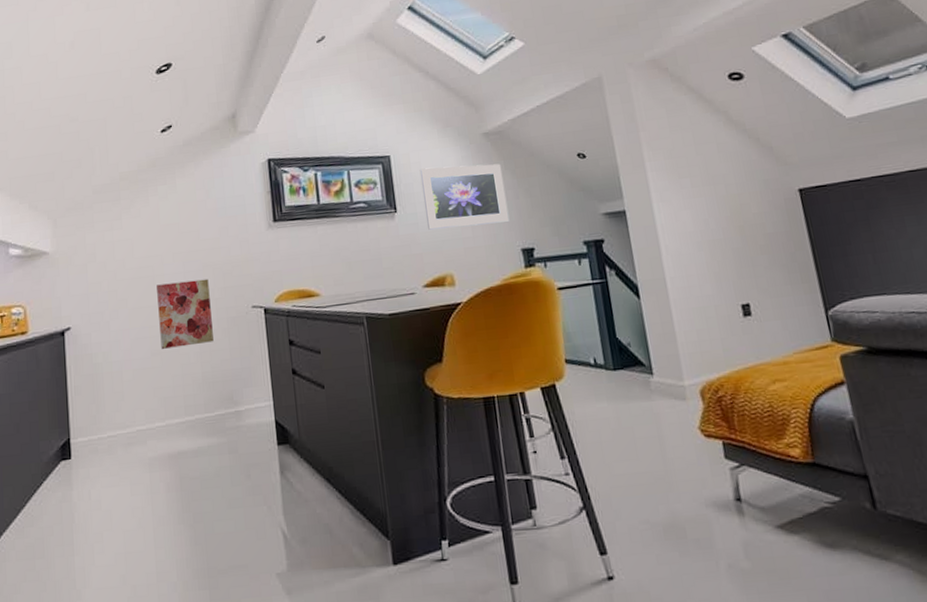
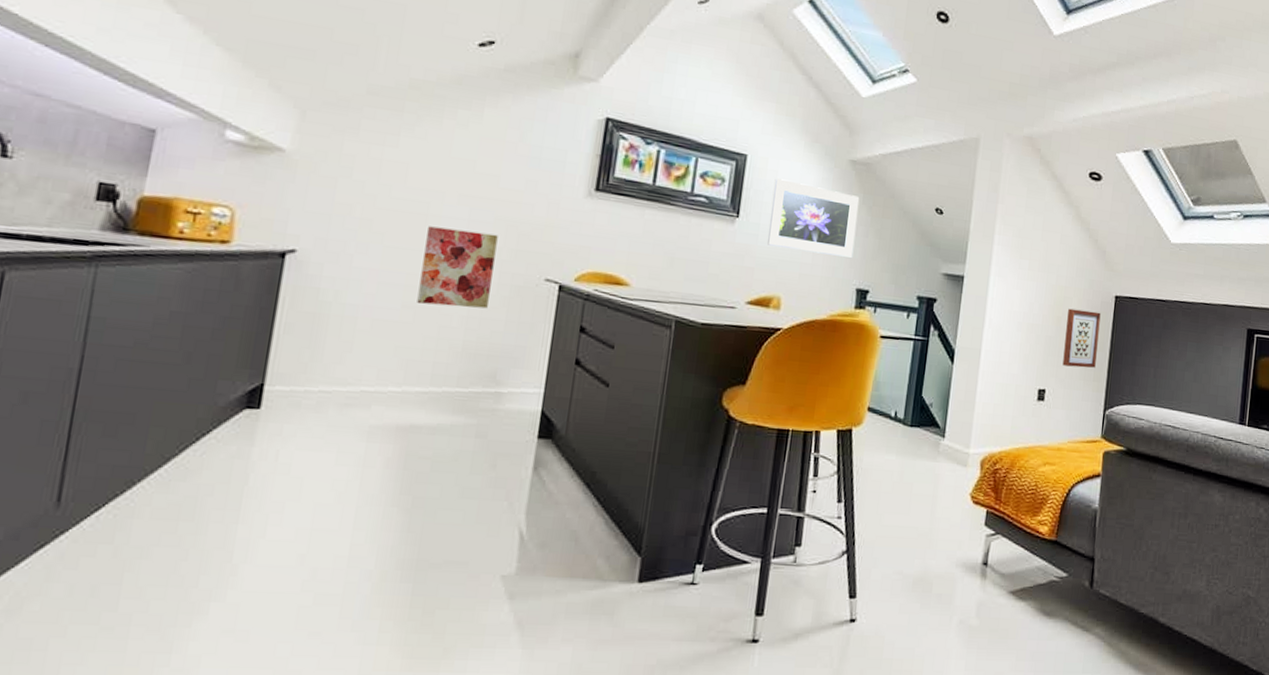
wall art: none [749,210,800,275] -> present [1062,308,1101,368]

